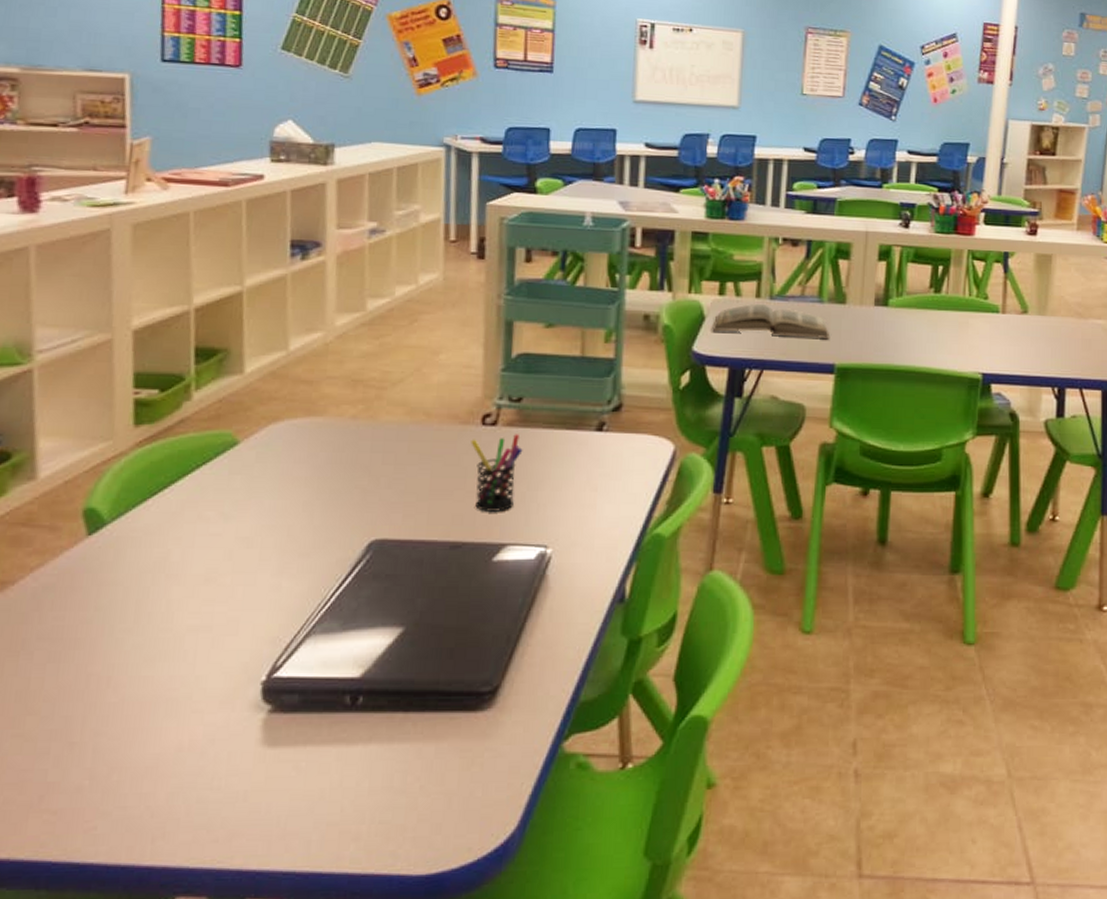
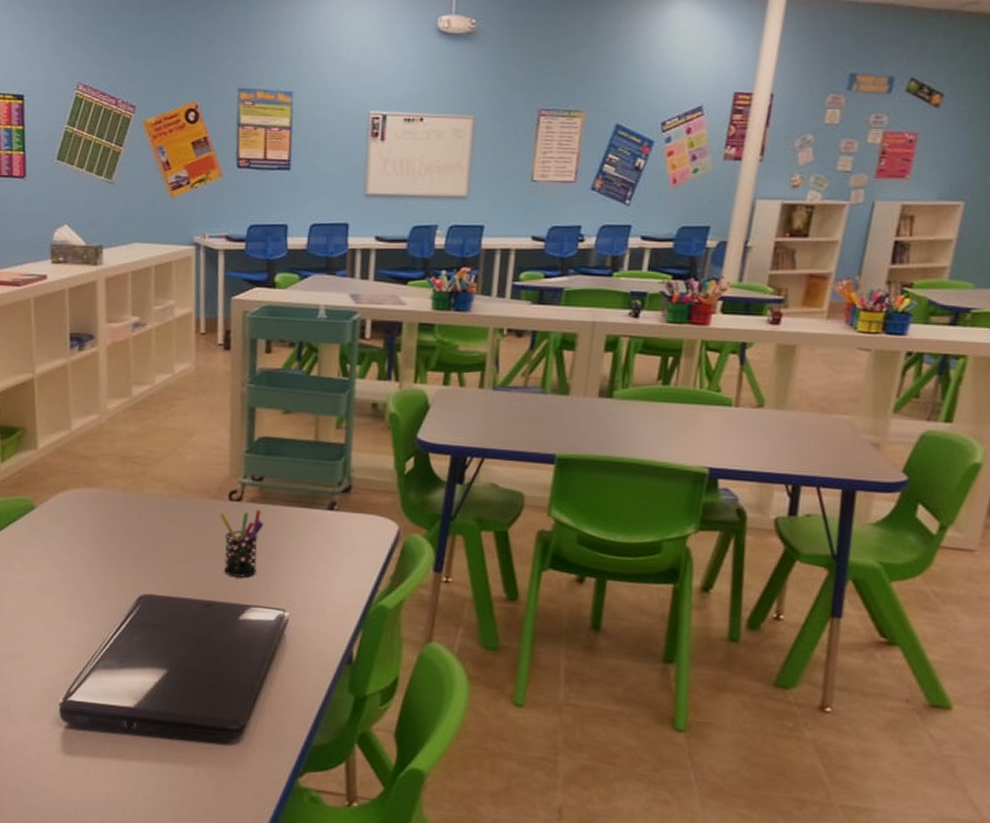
book: present [712,304,830,339] -> none [436,394,552,429]

